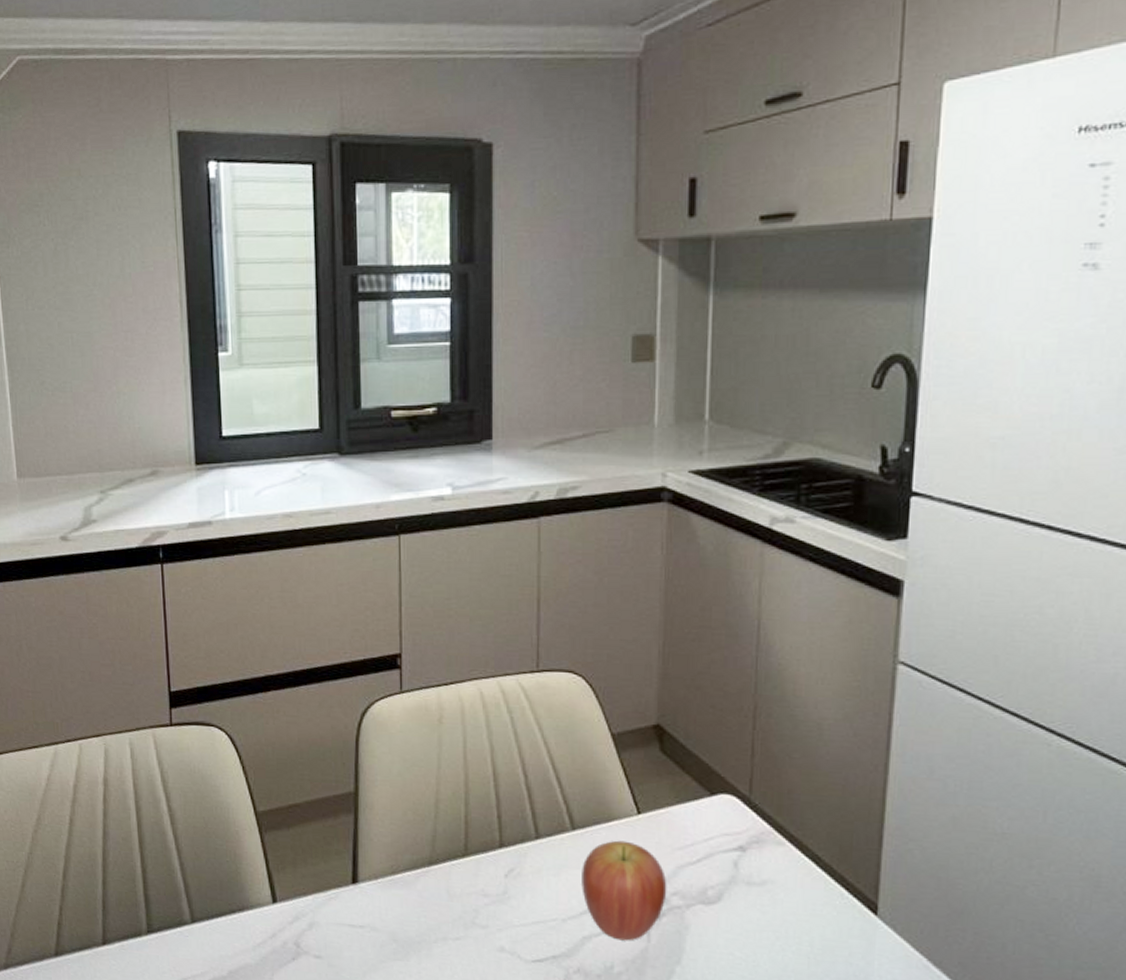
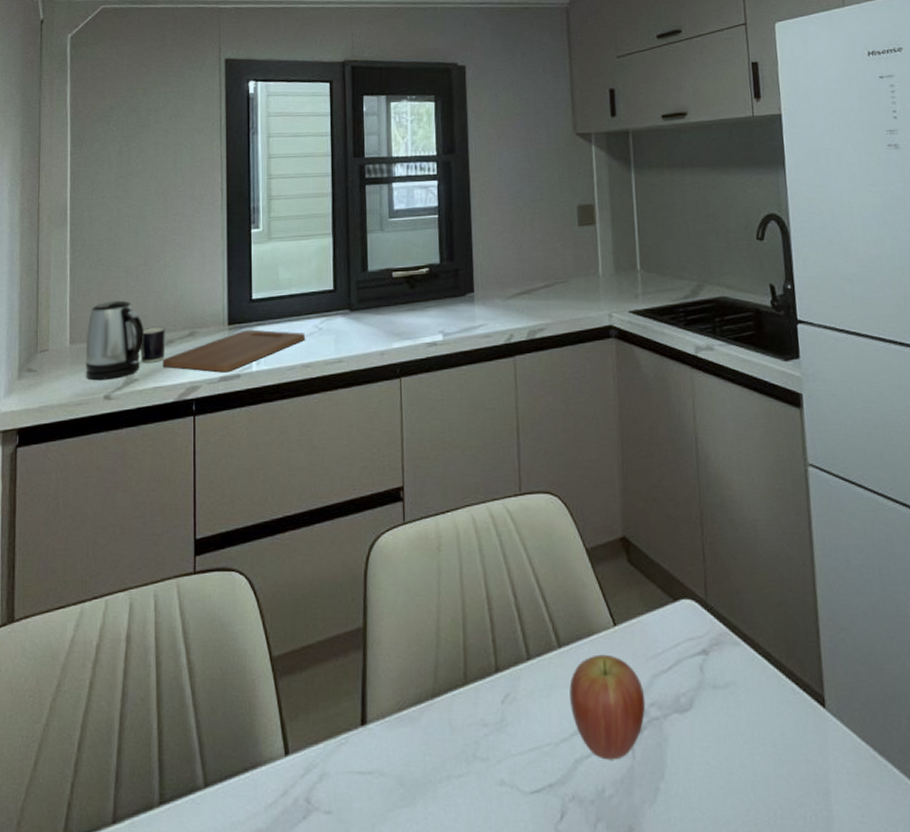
kettle: none [35,431,101,519] -> present [85,300,145,380]
mug: none [97,463,125,503] -> present [141,326,166,363]
cutting board: none [122,471,286,518] -> present [162,329,305,373]

